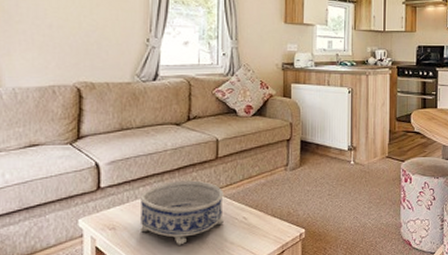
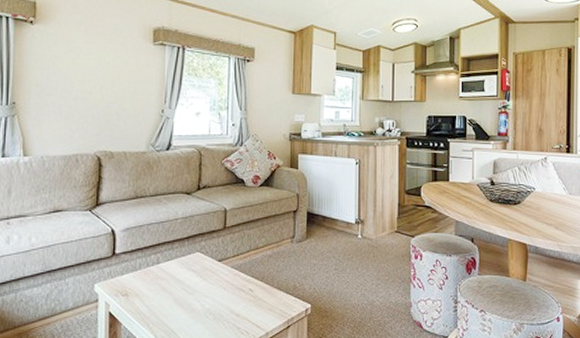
decorative bowl: present [139,180,224,245] -> none [150,250,231,315]

